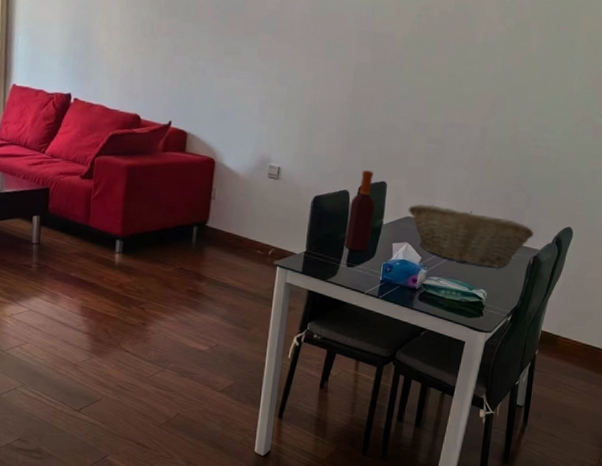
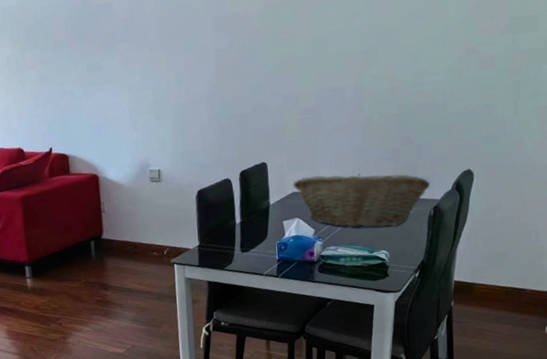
bottle: present [344,170,376,252] -> none [233,154,260,236]

